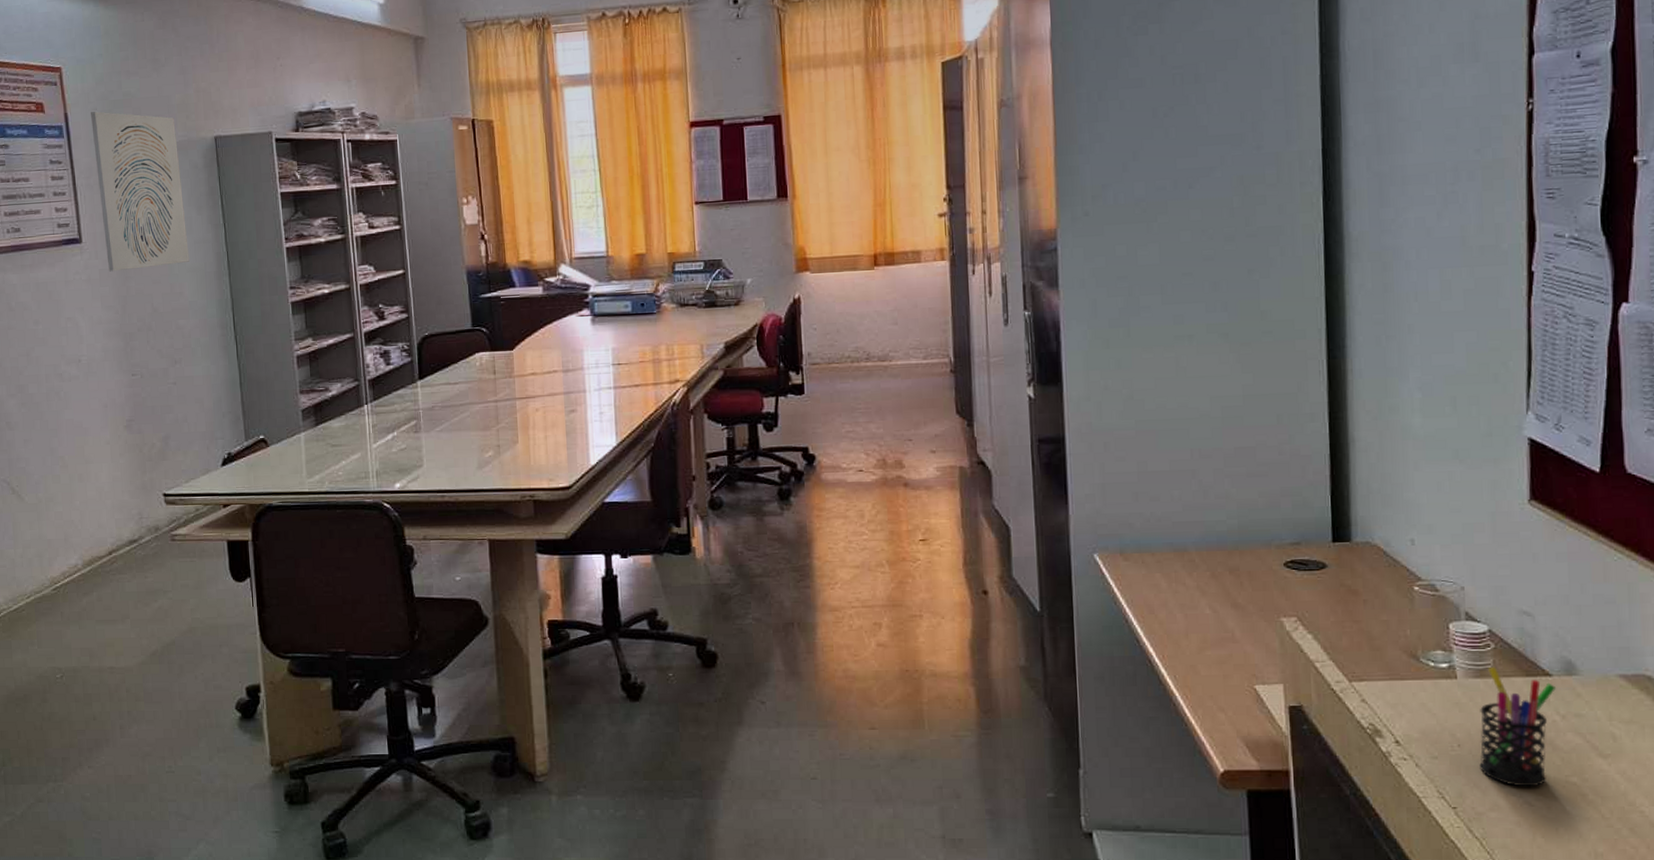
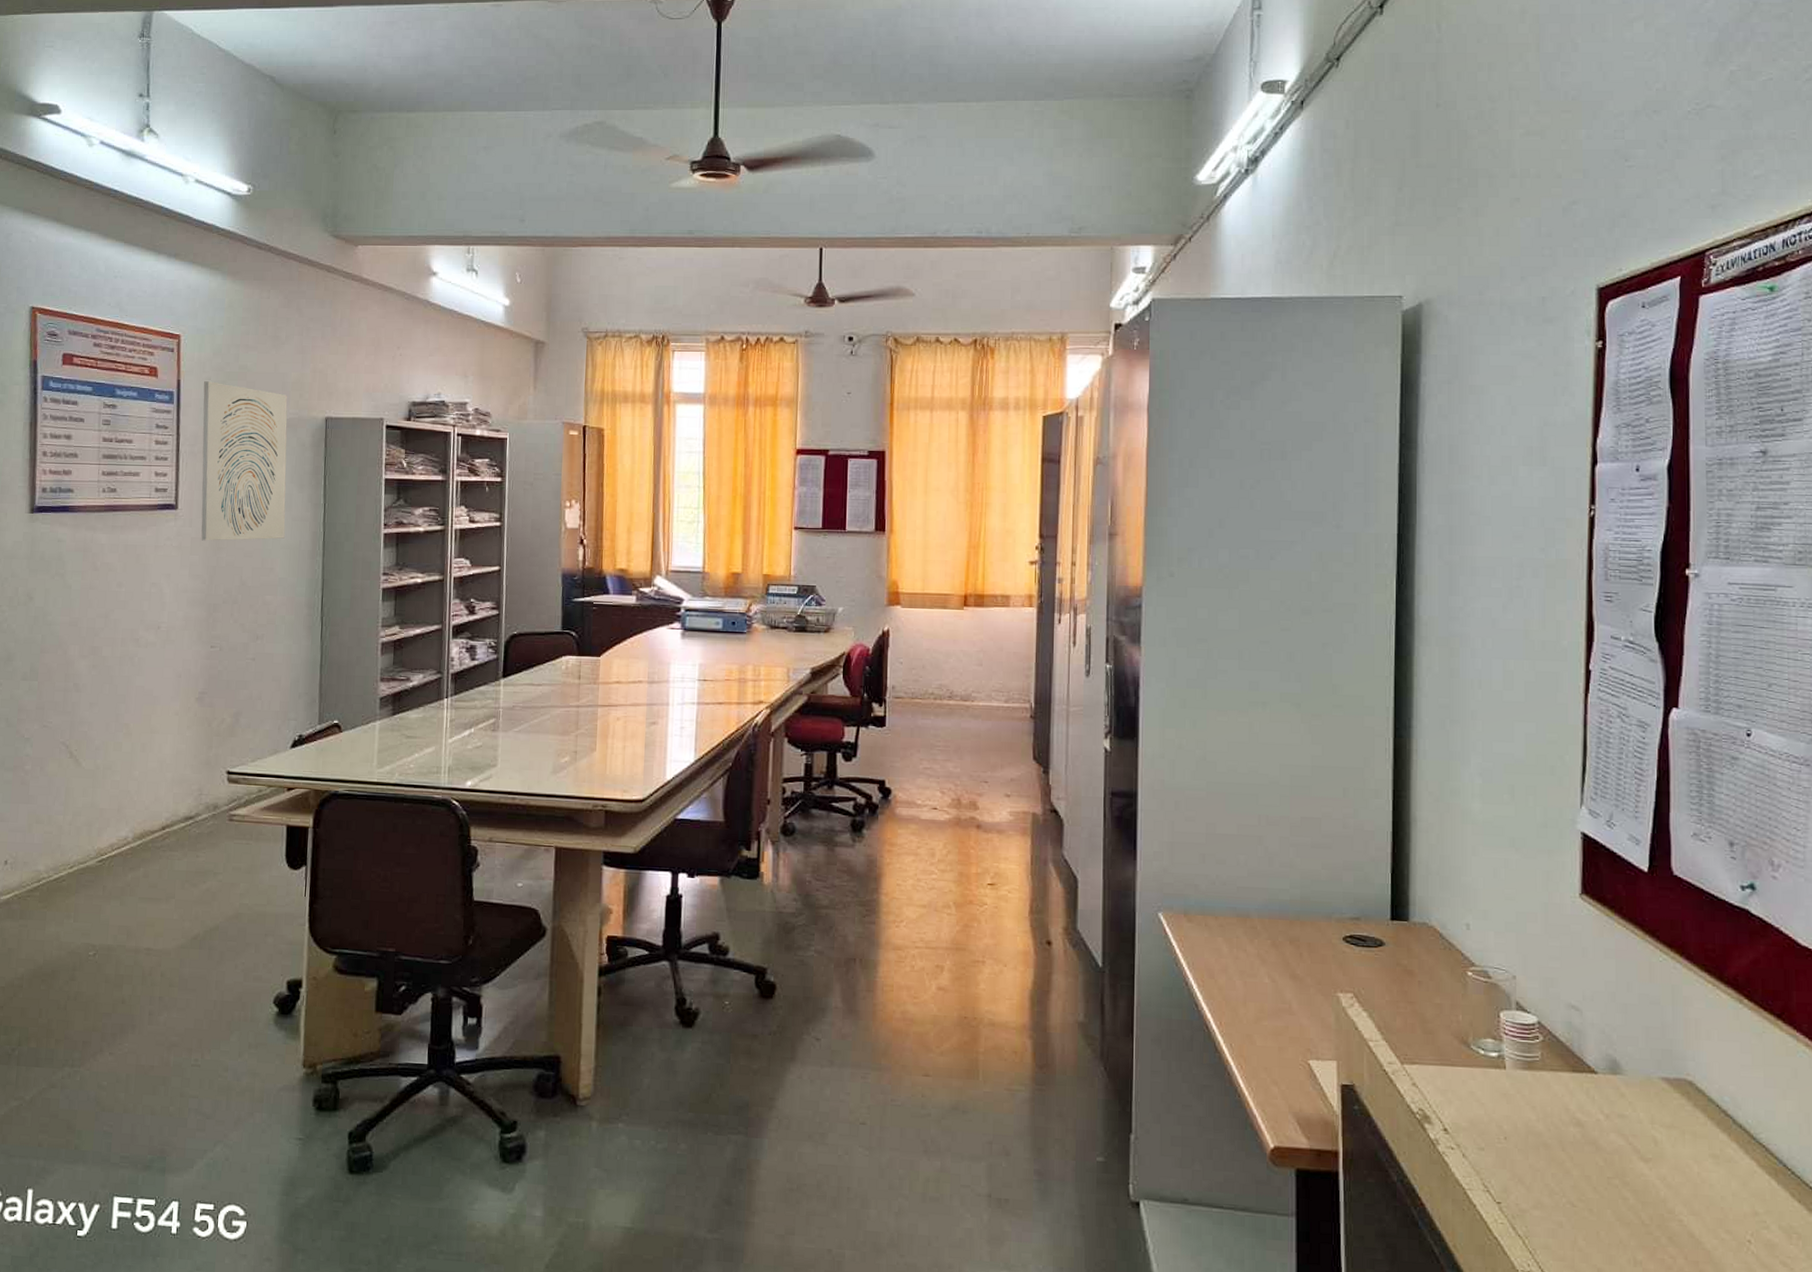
pen holder: present [1479,666,1556,787] -> none [1525,1059,1600,1187]

